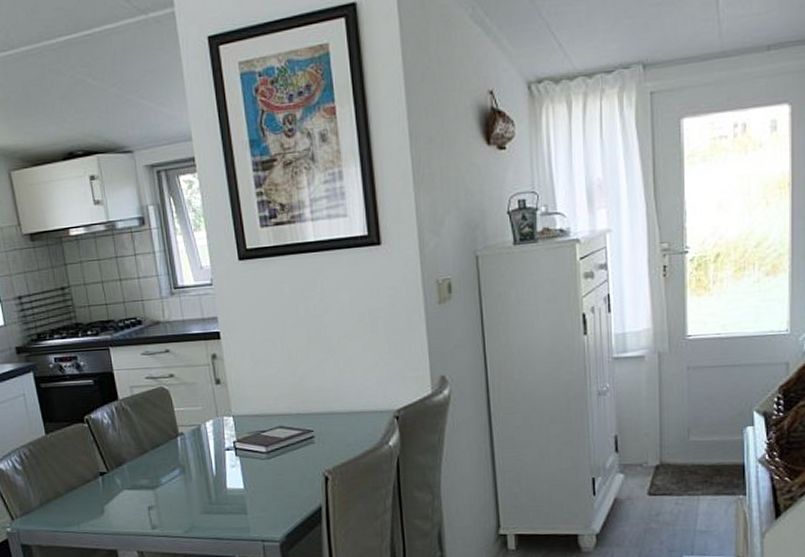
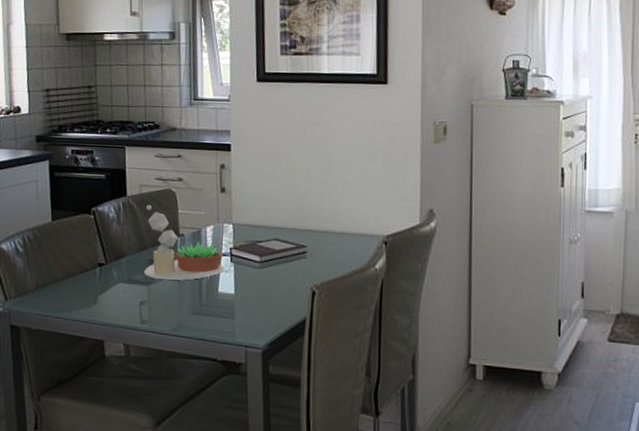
succulent plant: none [140,406,231,482] -> present [143,205,225,280]

